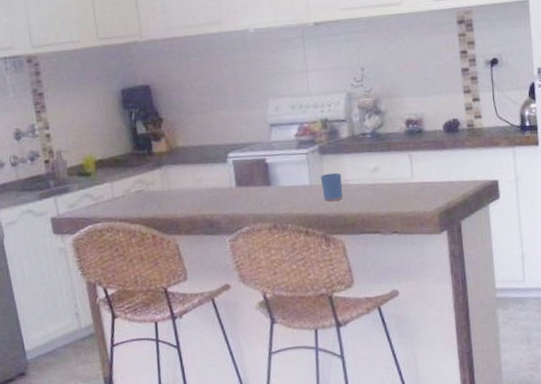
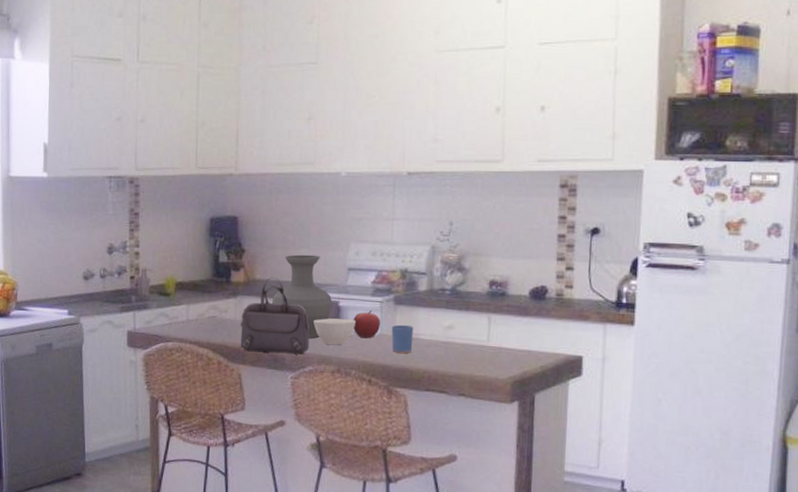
handbag: none [169,143,243,221] -> present [240,277,310,355]
vase: none [199,115,260,200] -> present [272,254,333,339]
bowl: none [243,174,286,203] -> present [313,318,357,346]
fruit: none [282,163,310,192] -> present [353,311,381,339]

